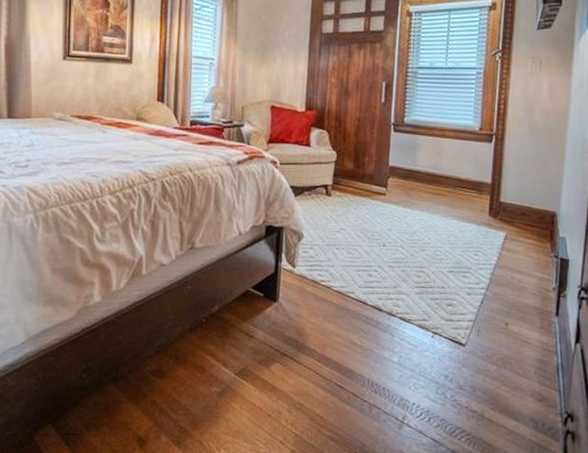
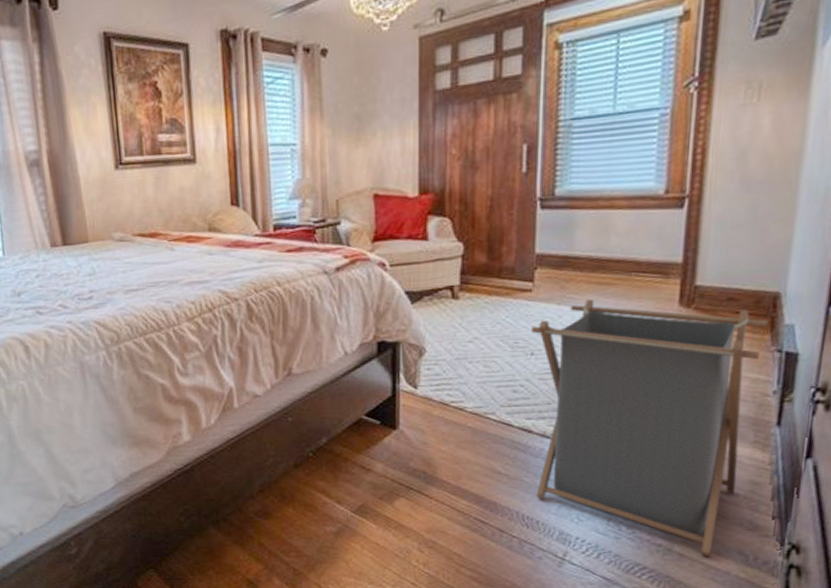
laundry basket: none [383,205,549,422] -> present [530,299,769,557]

